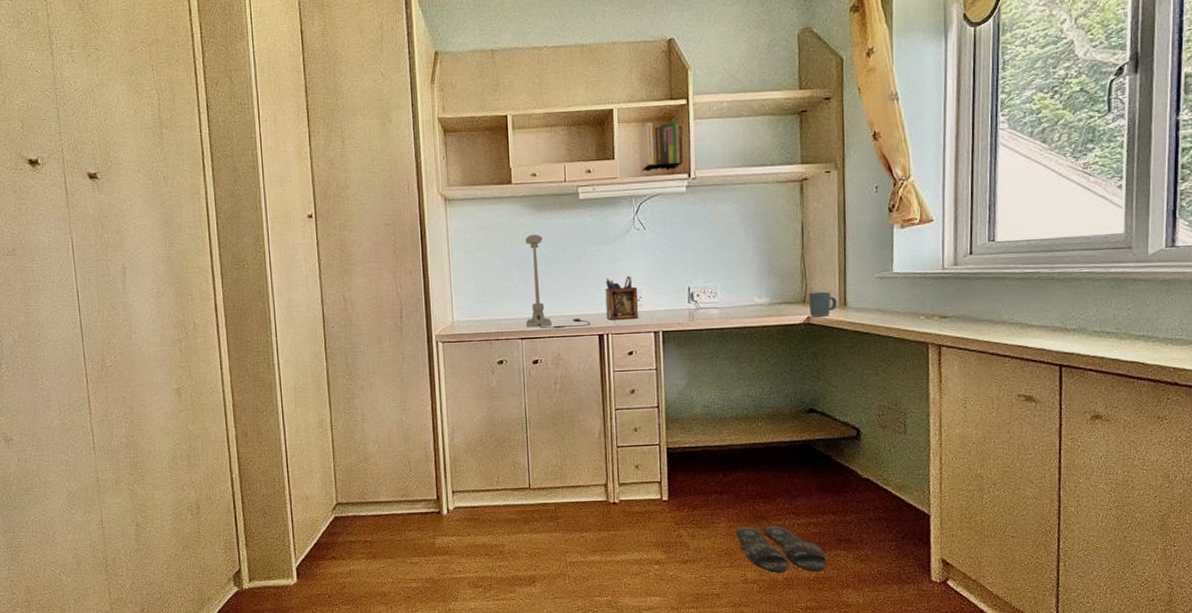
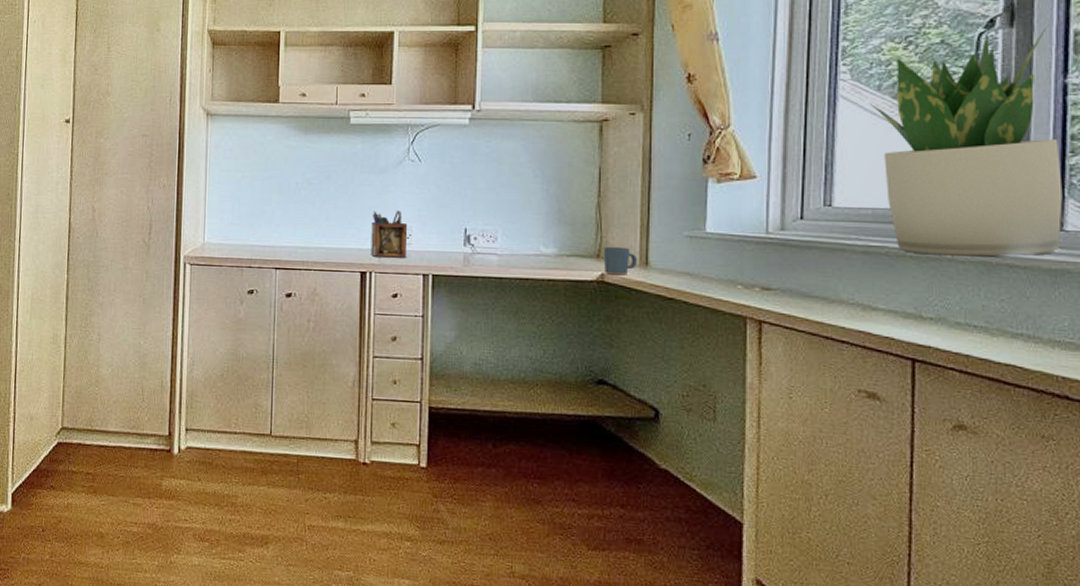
desk lamp: present [525,234,591,329] -> none [283,157,353,262]
books: present [639,119,683,172] -> none [419,46,468,100]
slippers: present [736,526,826,573] -> none [504,509,611,575]
planter: none [1023,70,1175,276] -> present [869,26,1063,257]

